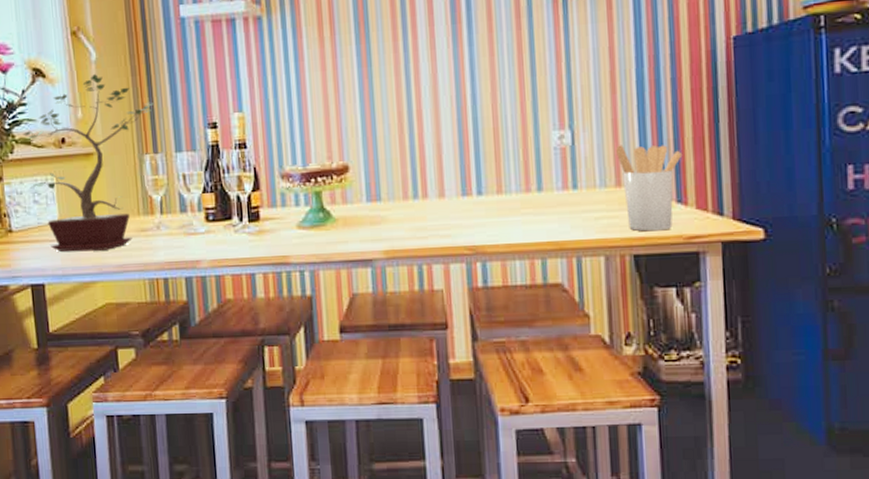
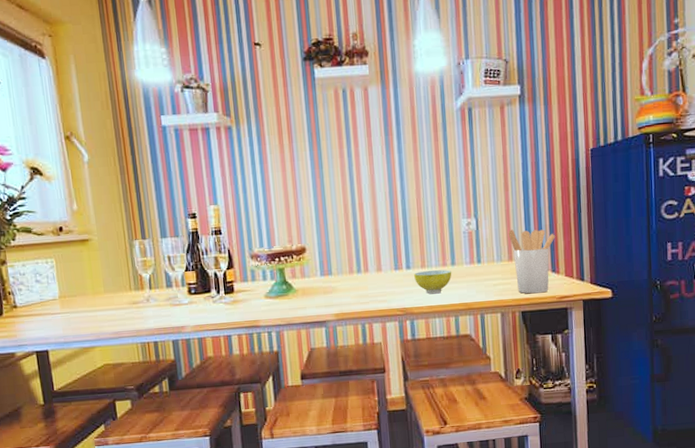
potted plant: present [23,73,154,252] -> none [23,172,141,323]
bowl: none [487,196,538,229] -> present [414,269,452,294]

